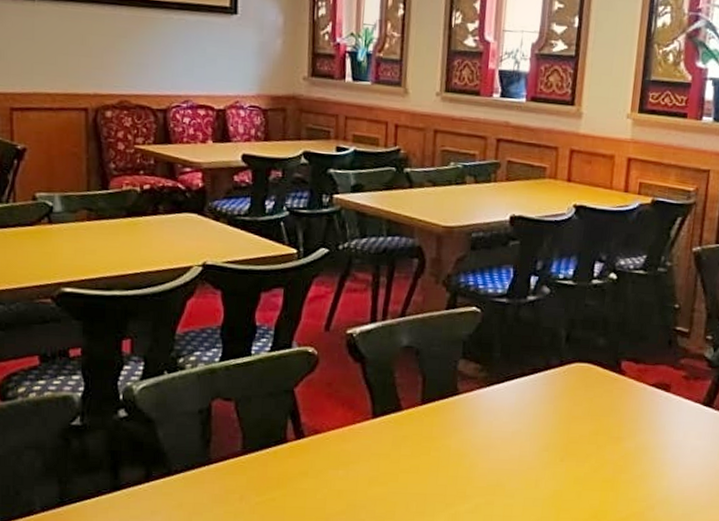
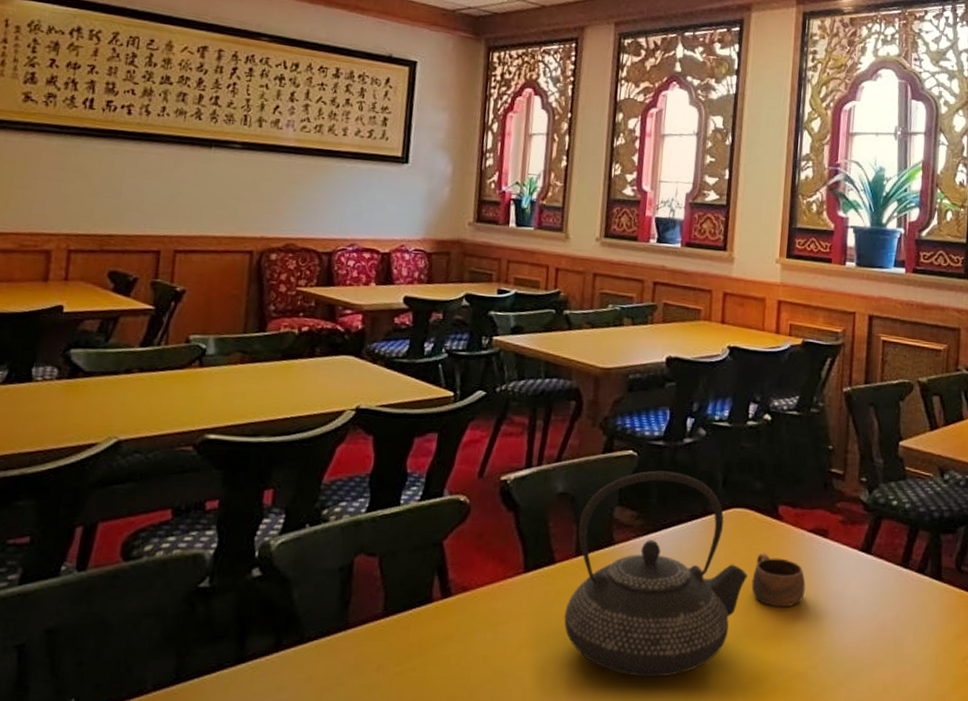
teapot: none [411,326,589,513] -> present [564,470,748,677]
cup: none [592,404,646,455] -> present [751,552,806,608]

